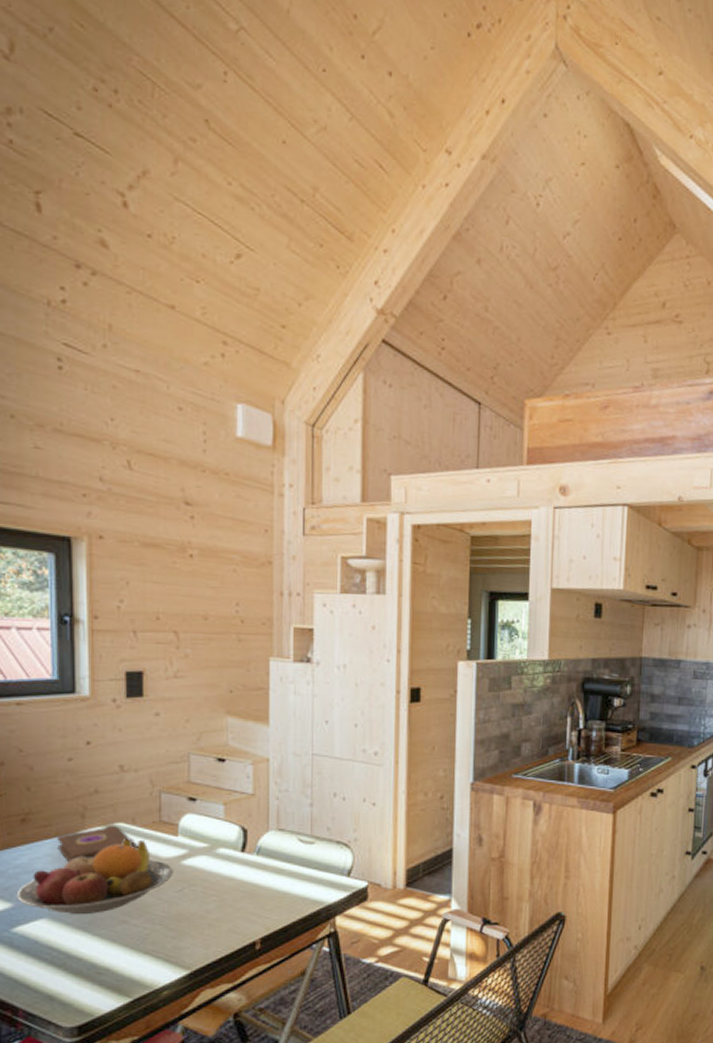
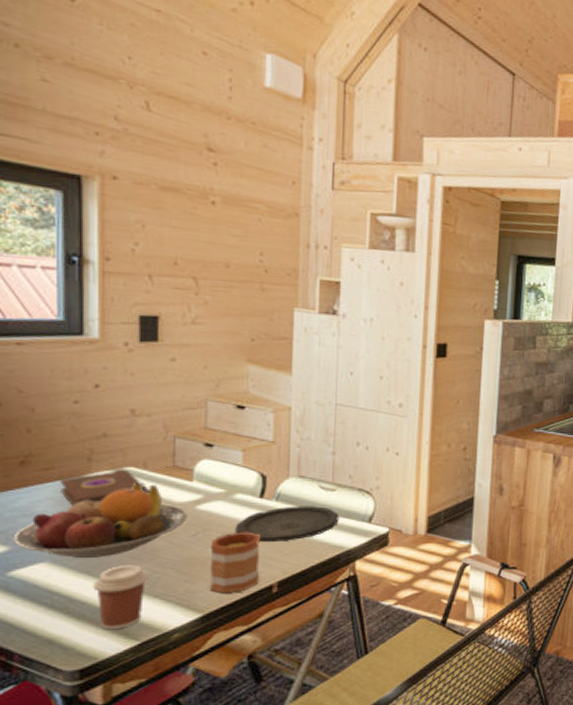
coffee cup: none [88,920,140,987] -> present [92,564,149,630]
mug: none [195,887,243,951] -> present [209,532,260,594]
plate: none [219,860,319,898] -> present [235,506,340,543]

